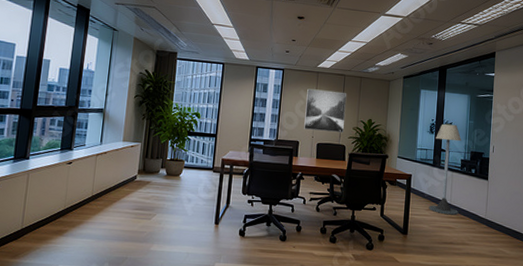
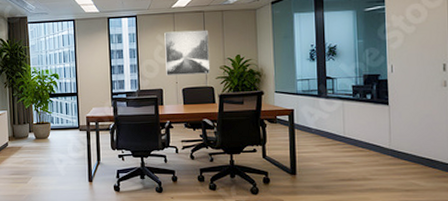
floor lamp: present [429,123,461,216] -> none [318,47,356,149]

